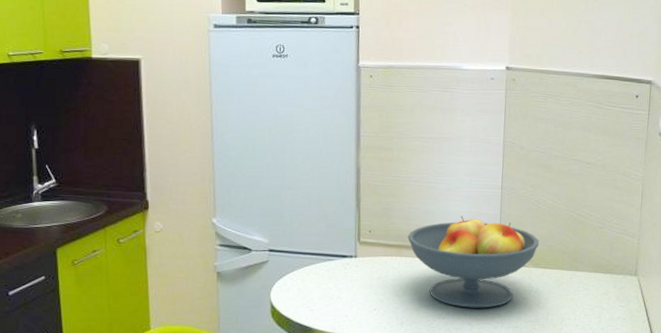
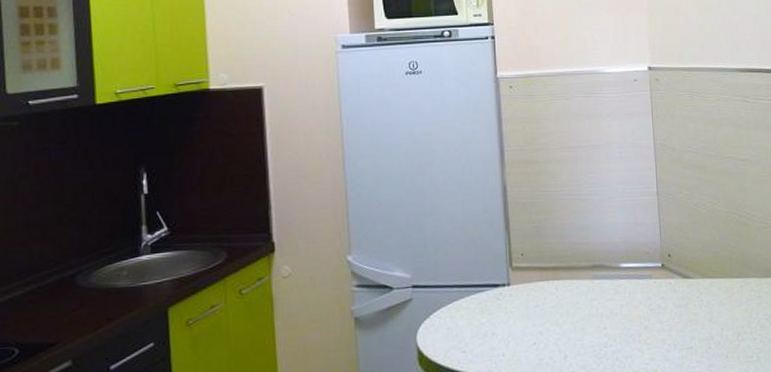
fruit bowl: present [407,215,539,308] -> none [563,227,703,332]

